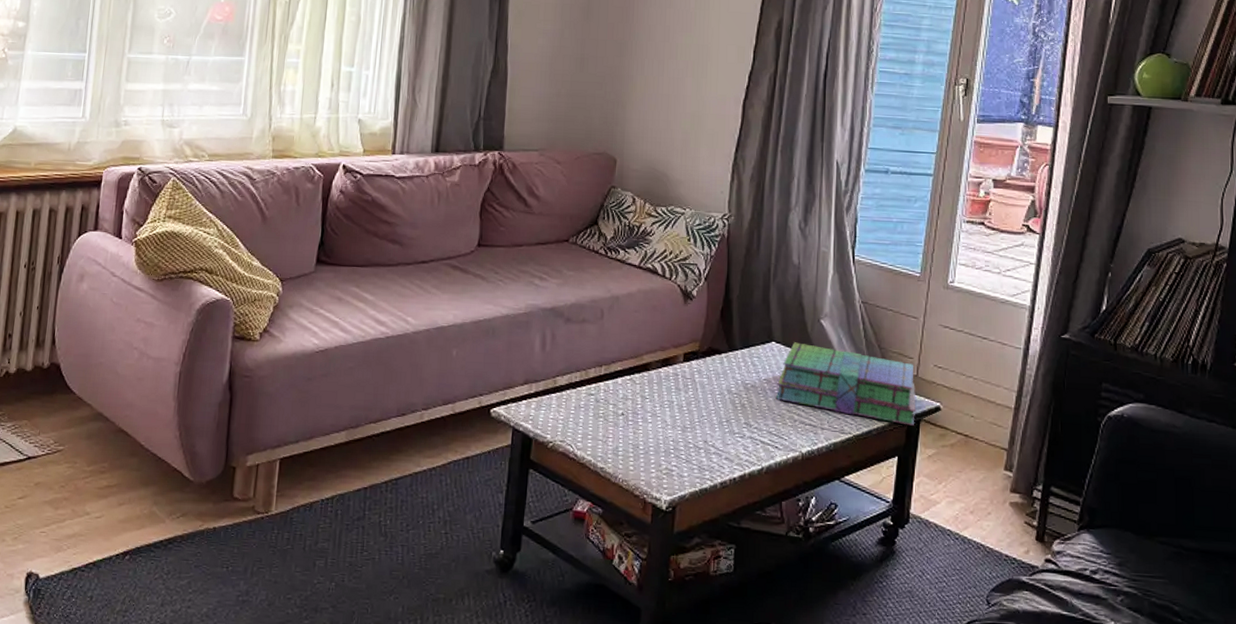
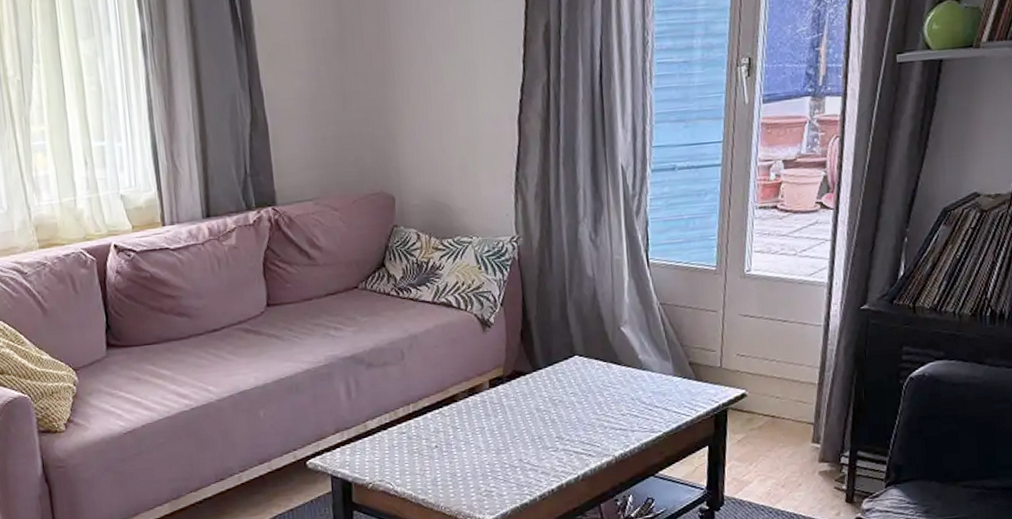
stack of books: present [775,342,916,426] -> none [584,352,723,416]

